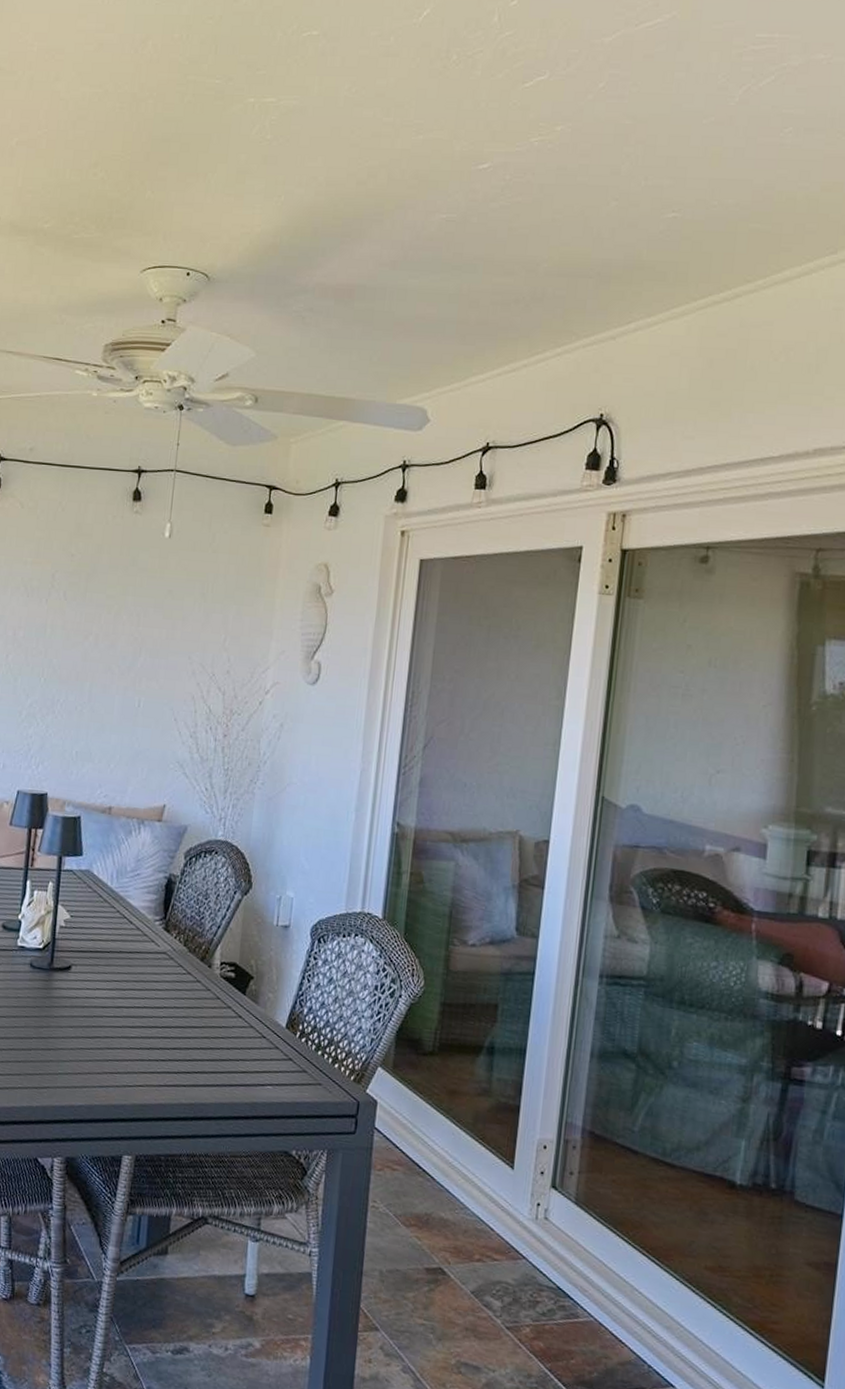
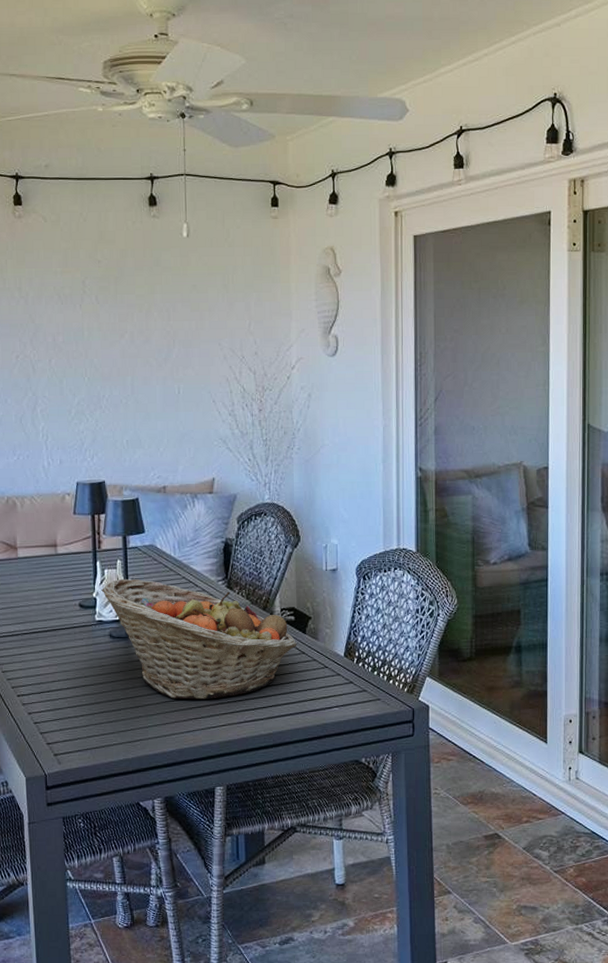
fruit basket: none [28,903,234,1054] -> present [102,578,297,700]

